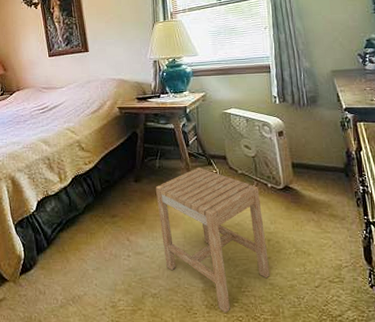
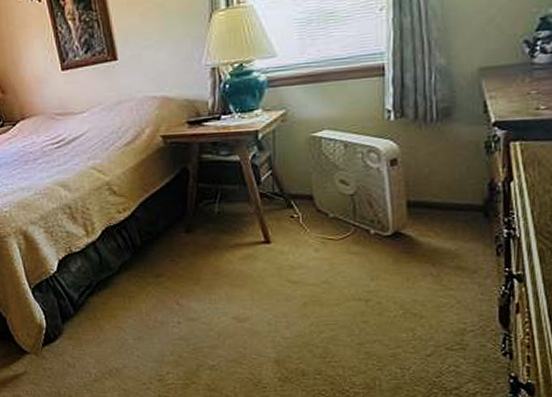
stool: present [155,167,271,313] -> none [213,210,367,386]

